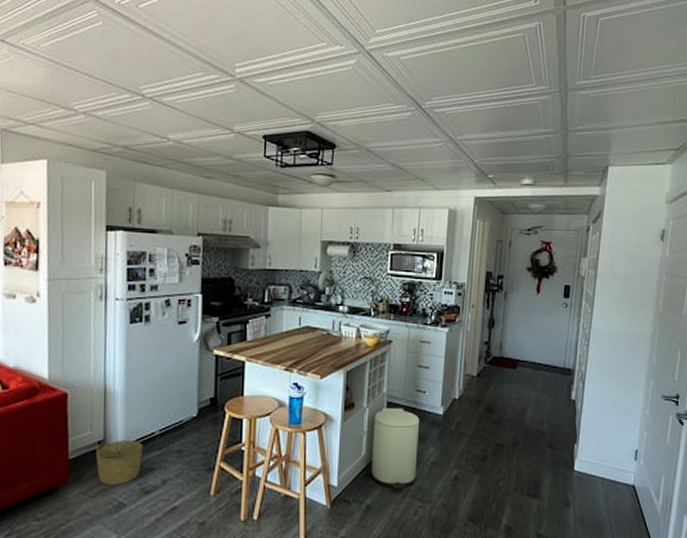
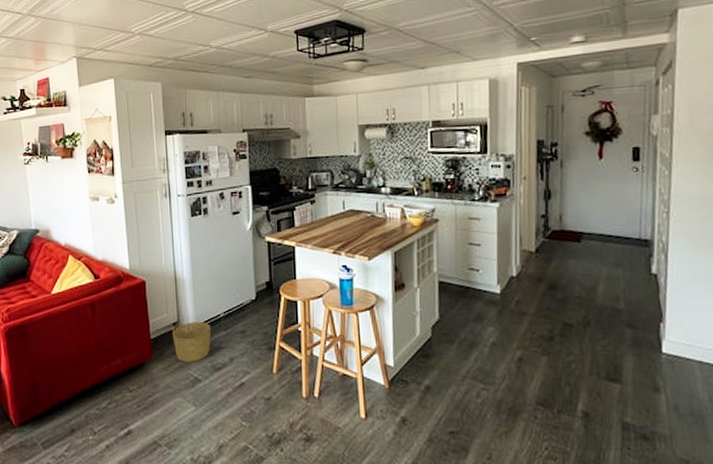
pedal bin: present [371,408,420,490] -> none [426,287,476,371]

